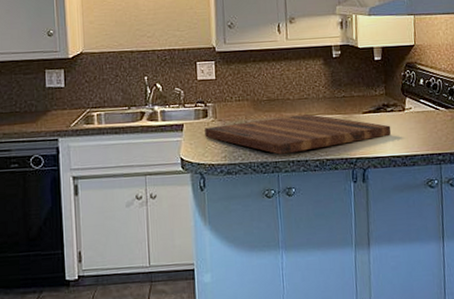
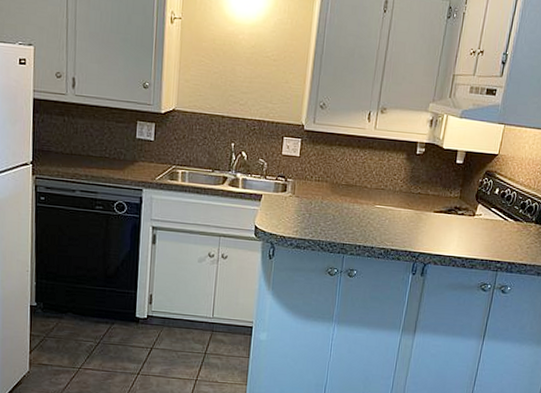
cutting board: present [205,113,392,155] -> none [281,201,458,239]

